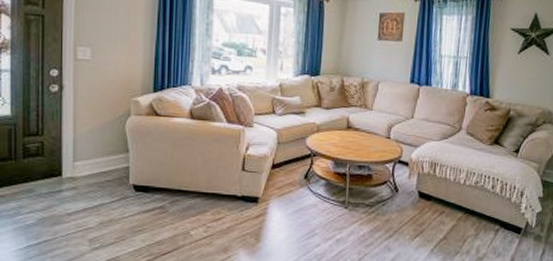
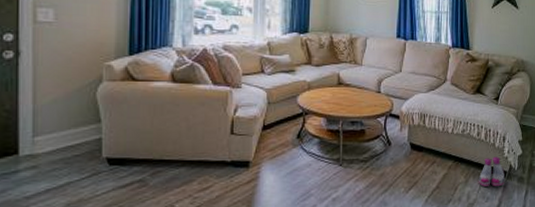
boots: none [489,211,520,243] -> present [478,156,506,187]

